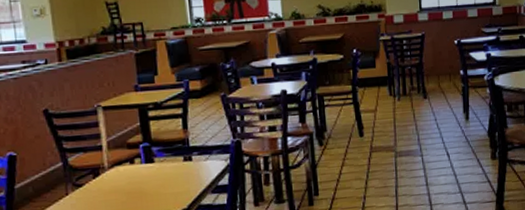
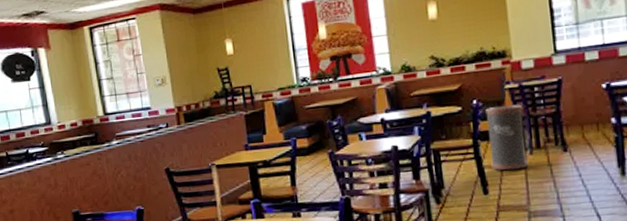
trash can: none [363,55,396,115] -> present [485,104,528,171]

